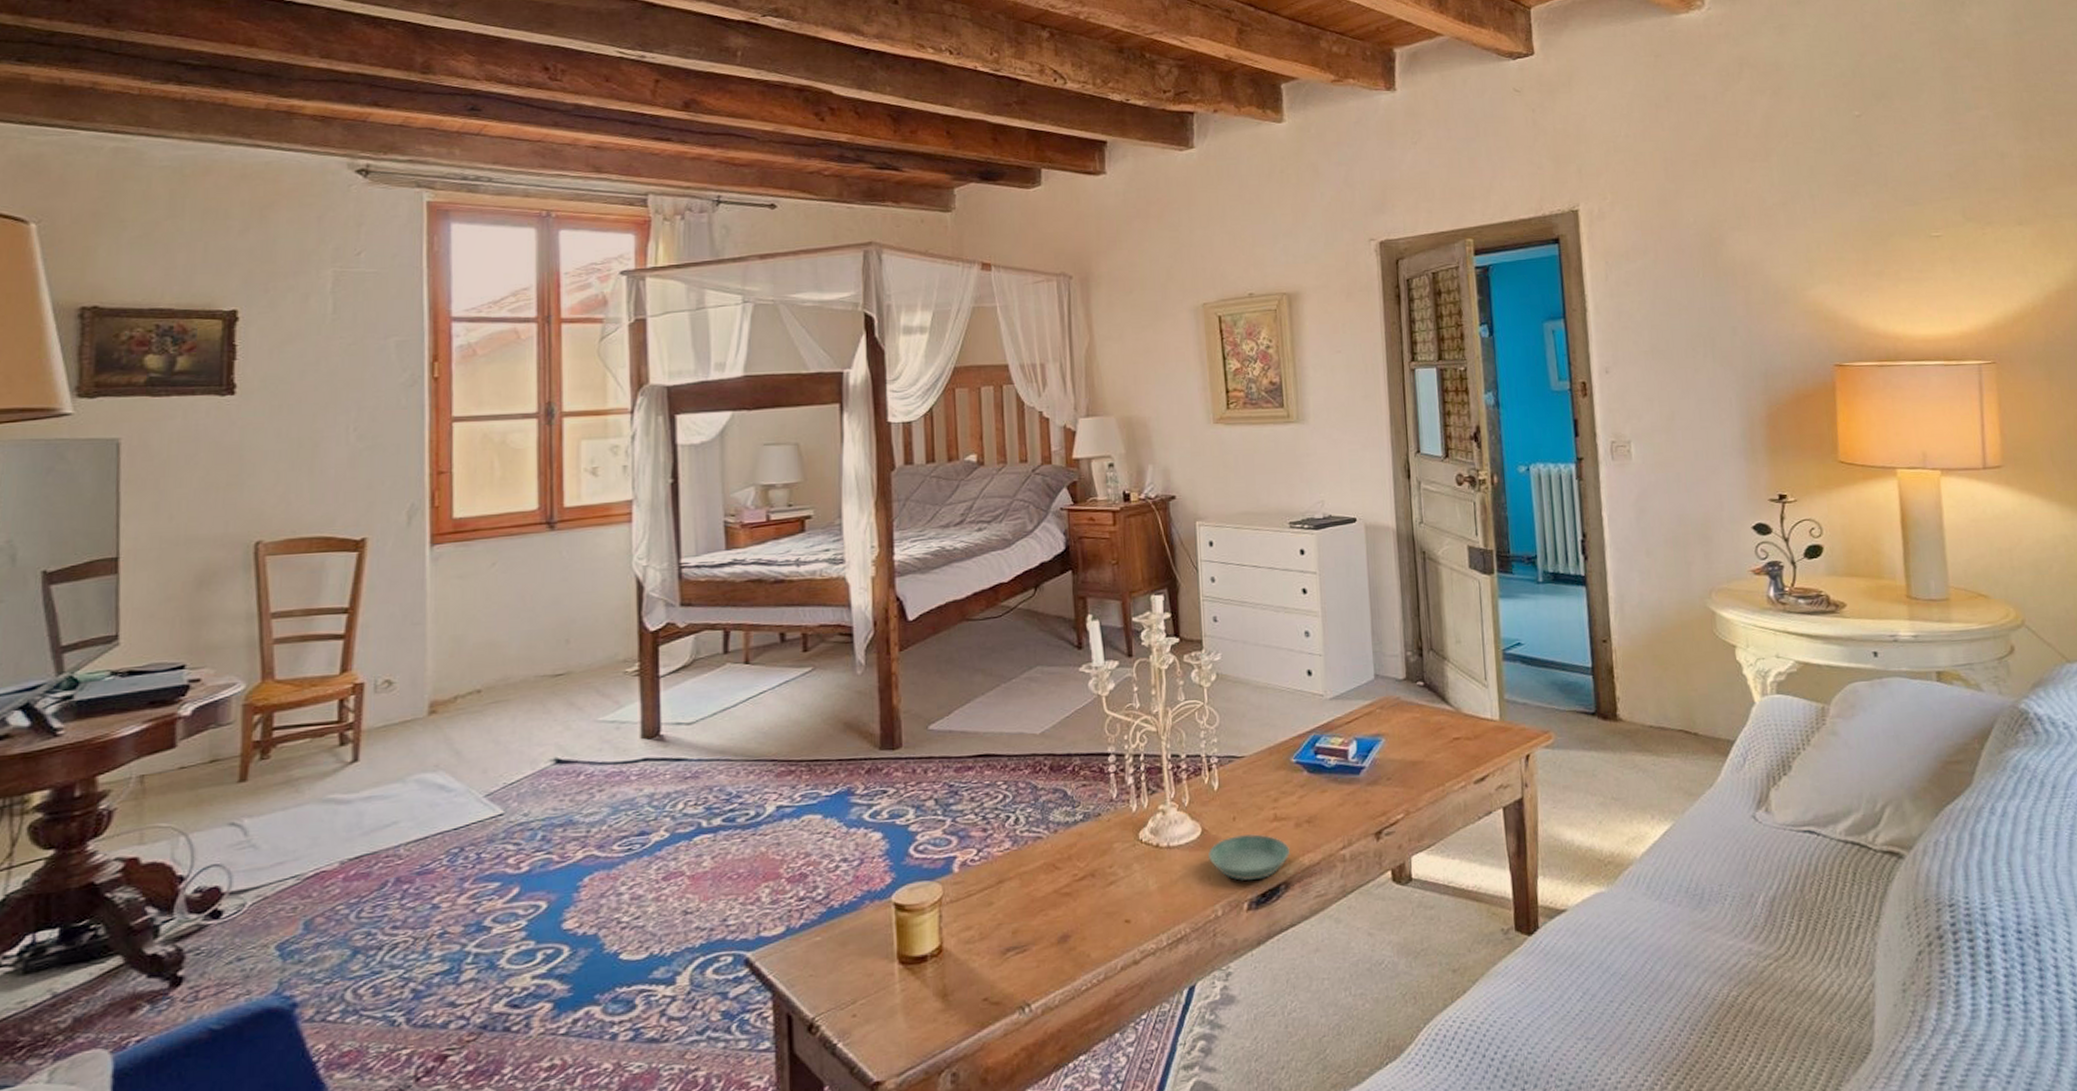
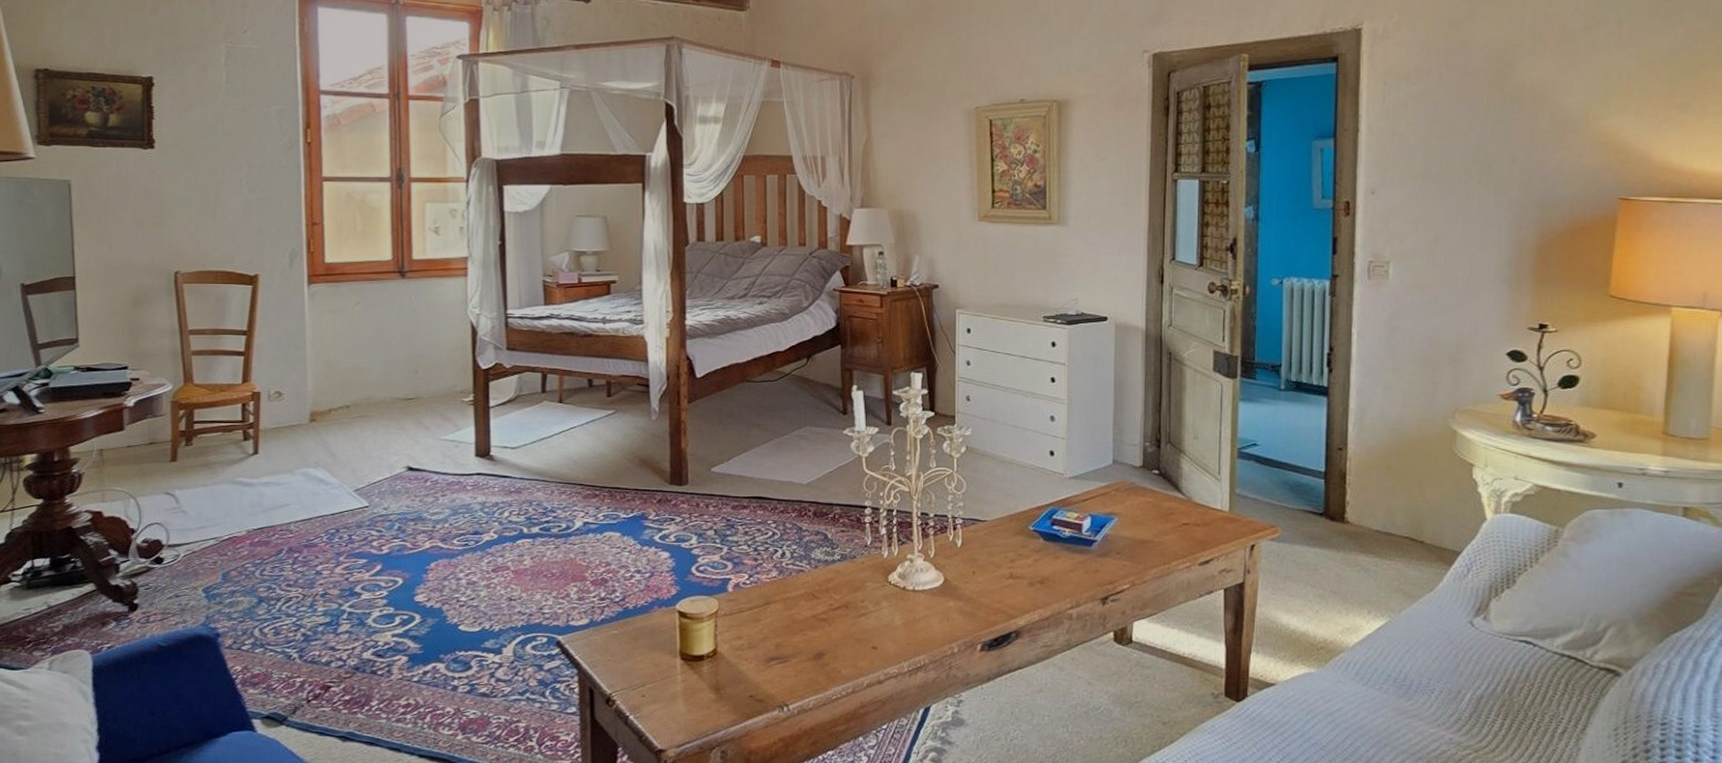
saucer: present [1208,834,1291,881] -> none [949,586,1023,626]

